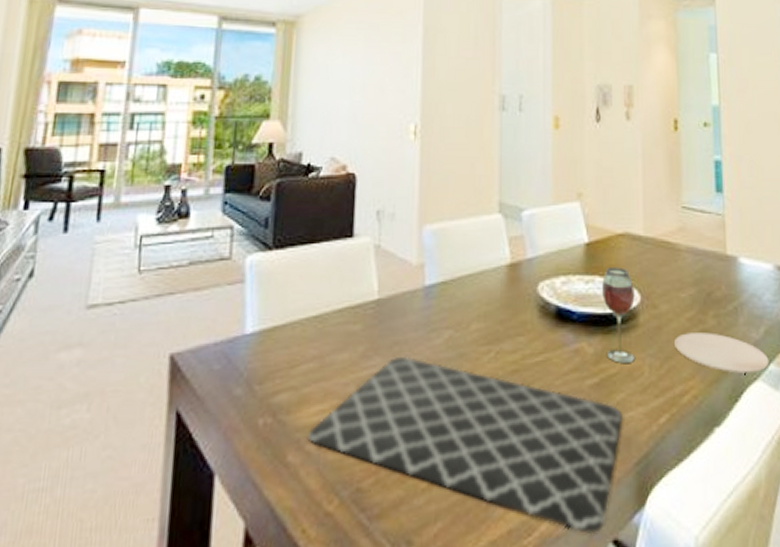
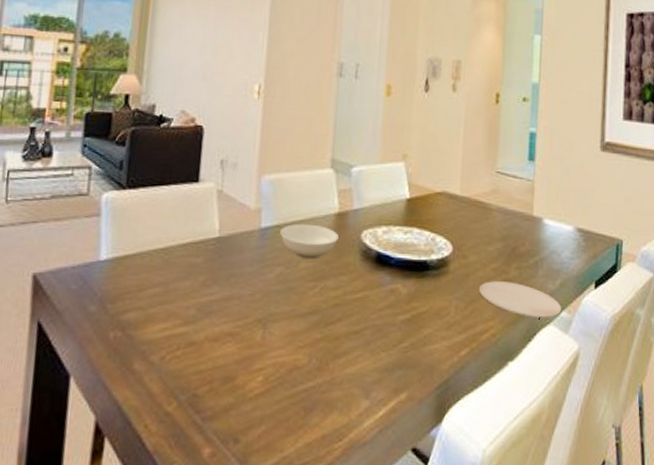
placemat: present [308,355,623,535] -> none [153,286,428,443]
bowl: none [447,278,512,320] -> present [280,223,338,260]
wineglass: present [602,267,635,363] -> none [418,221,448,303]

